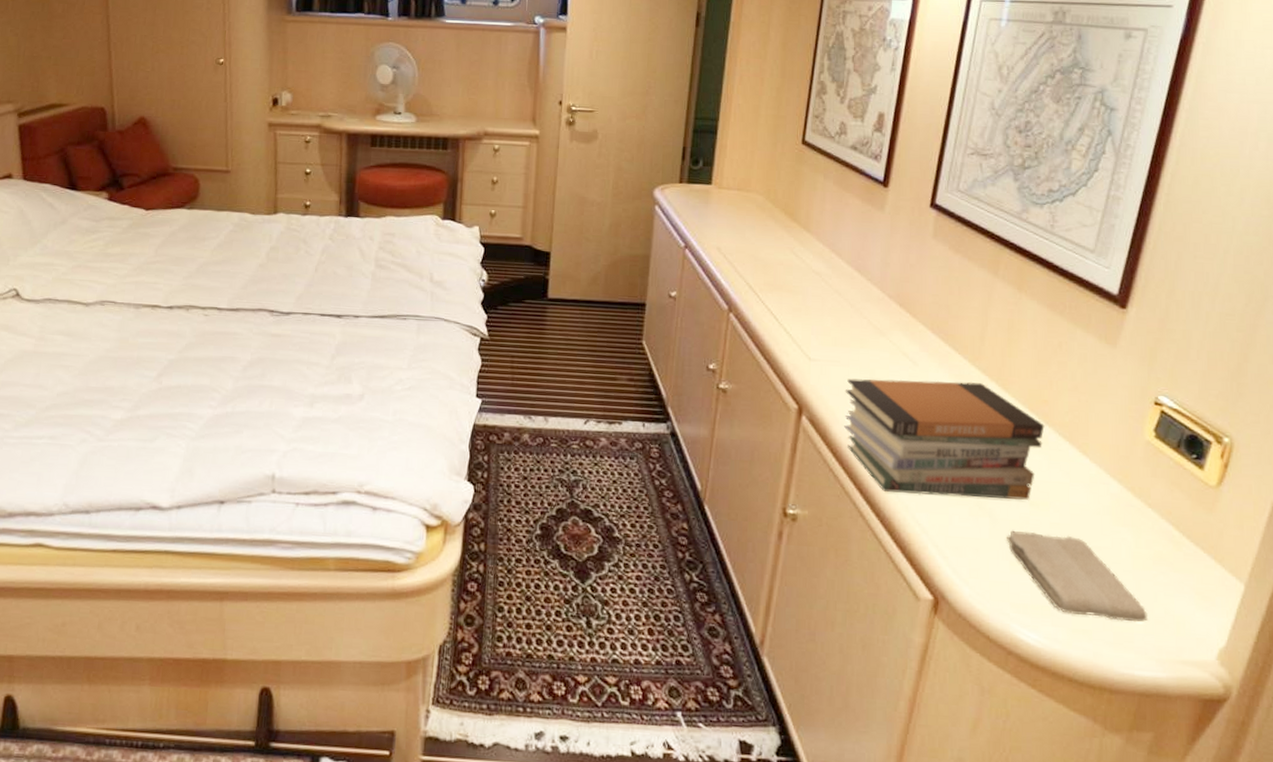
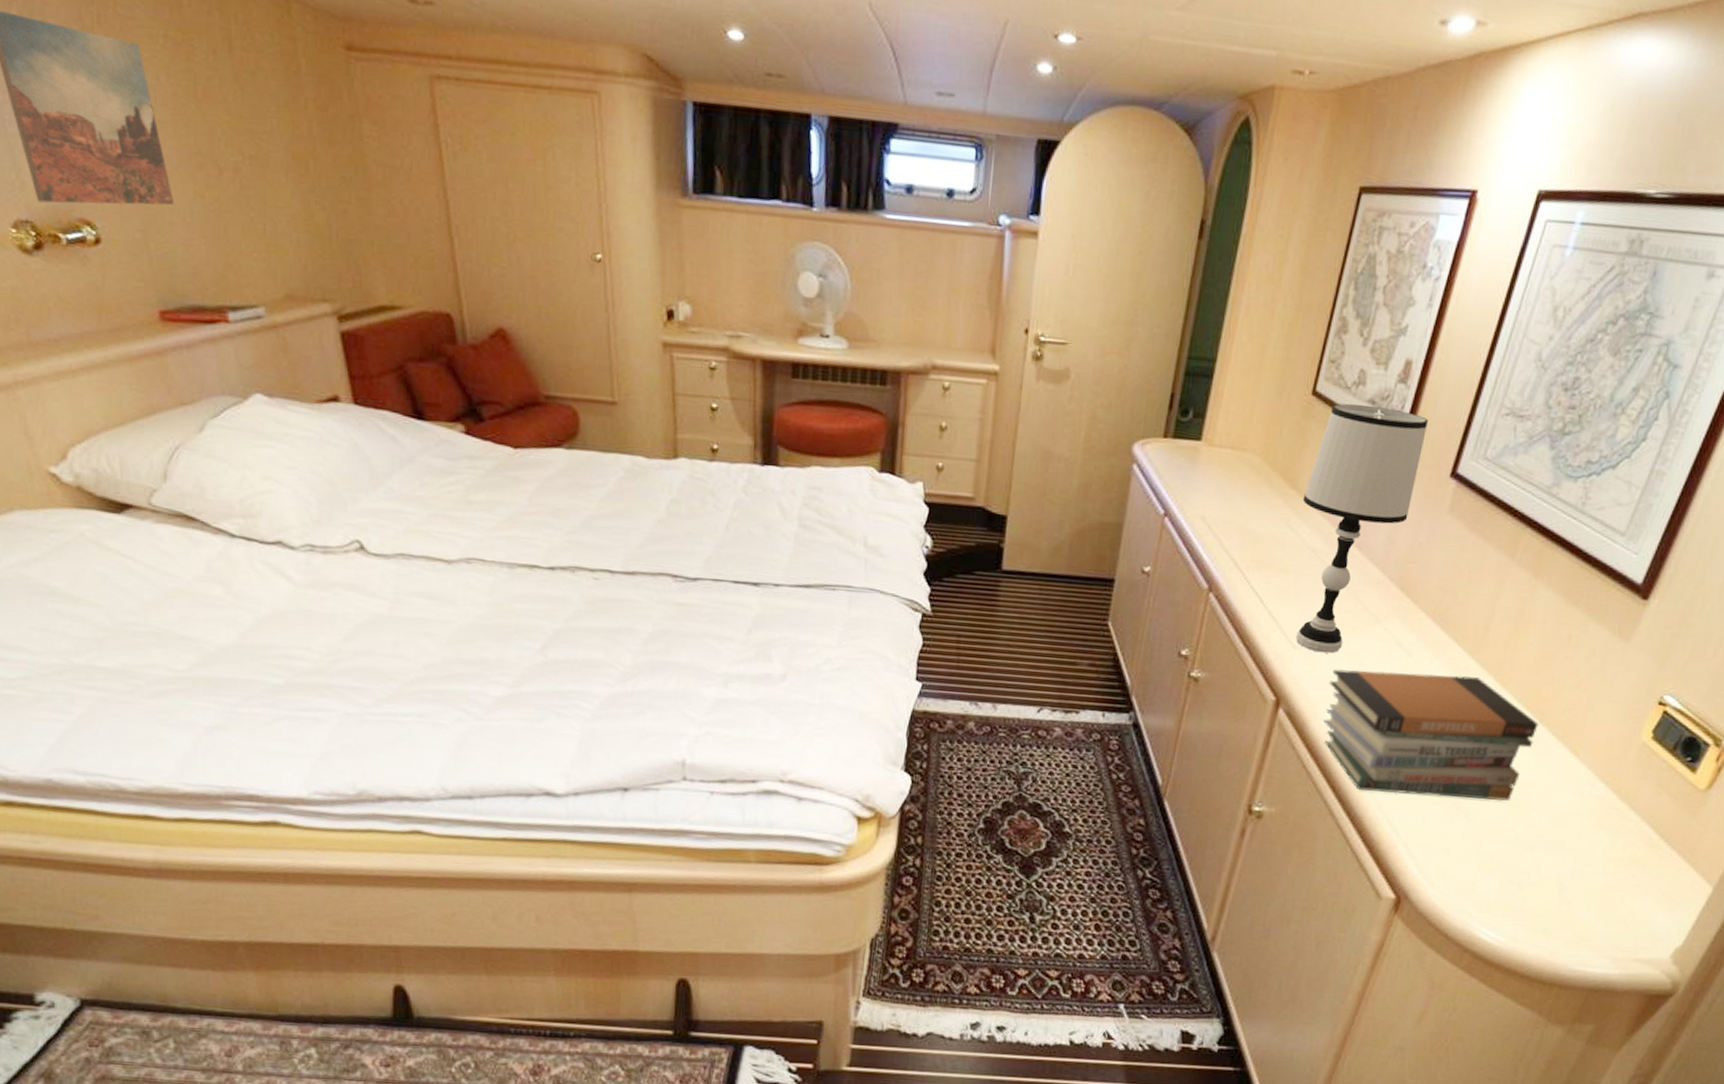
table lamp: none [803,150,904,364] -> present [1296,403,1428,654]
washcloth: present [1006,530,1148,623] -> none [1479,831,1611,923]

